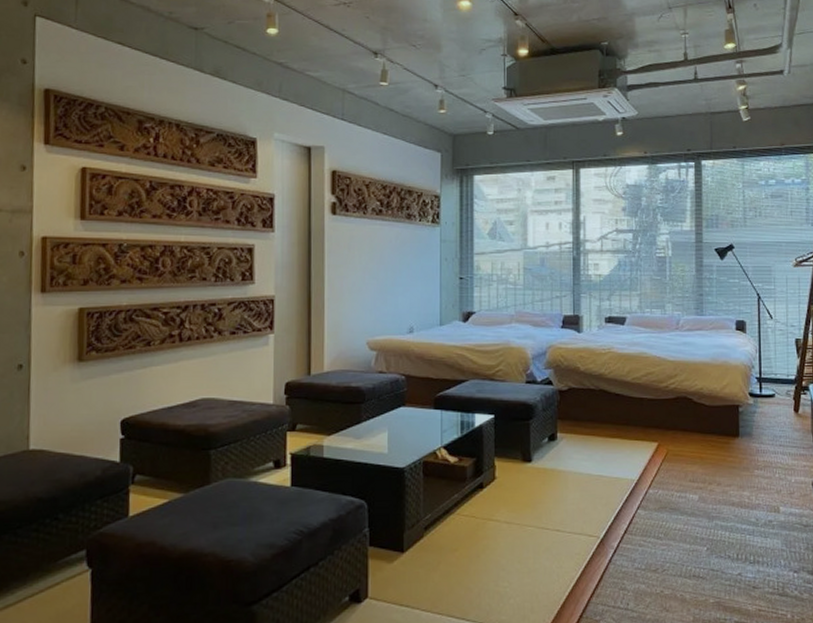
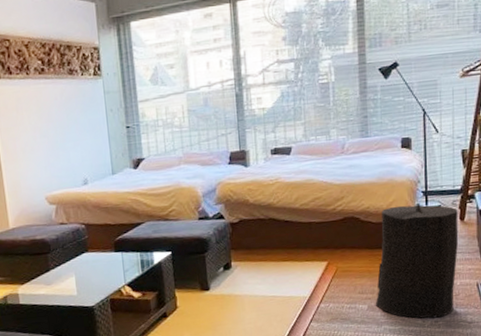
trash can: none [706,388,793,517] -> present [375,202,459,319]

